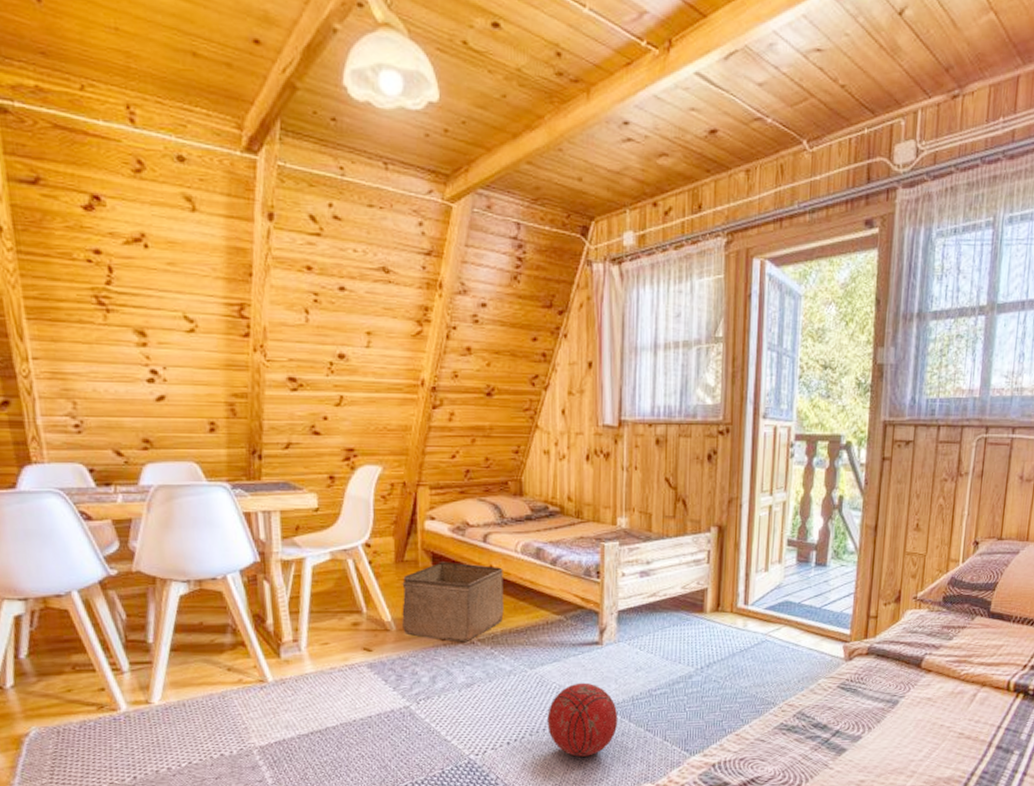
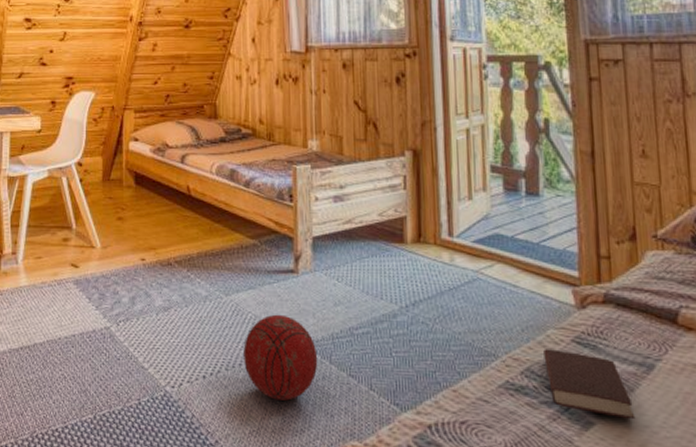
storage bin: present [402,562,504,643] -> none [106,181,200,264]
book: none [813,695,878,744] -> present [543,349,636,420]

